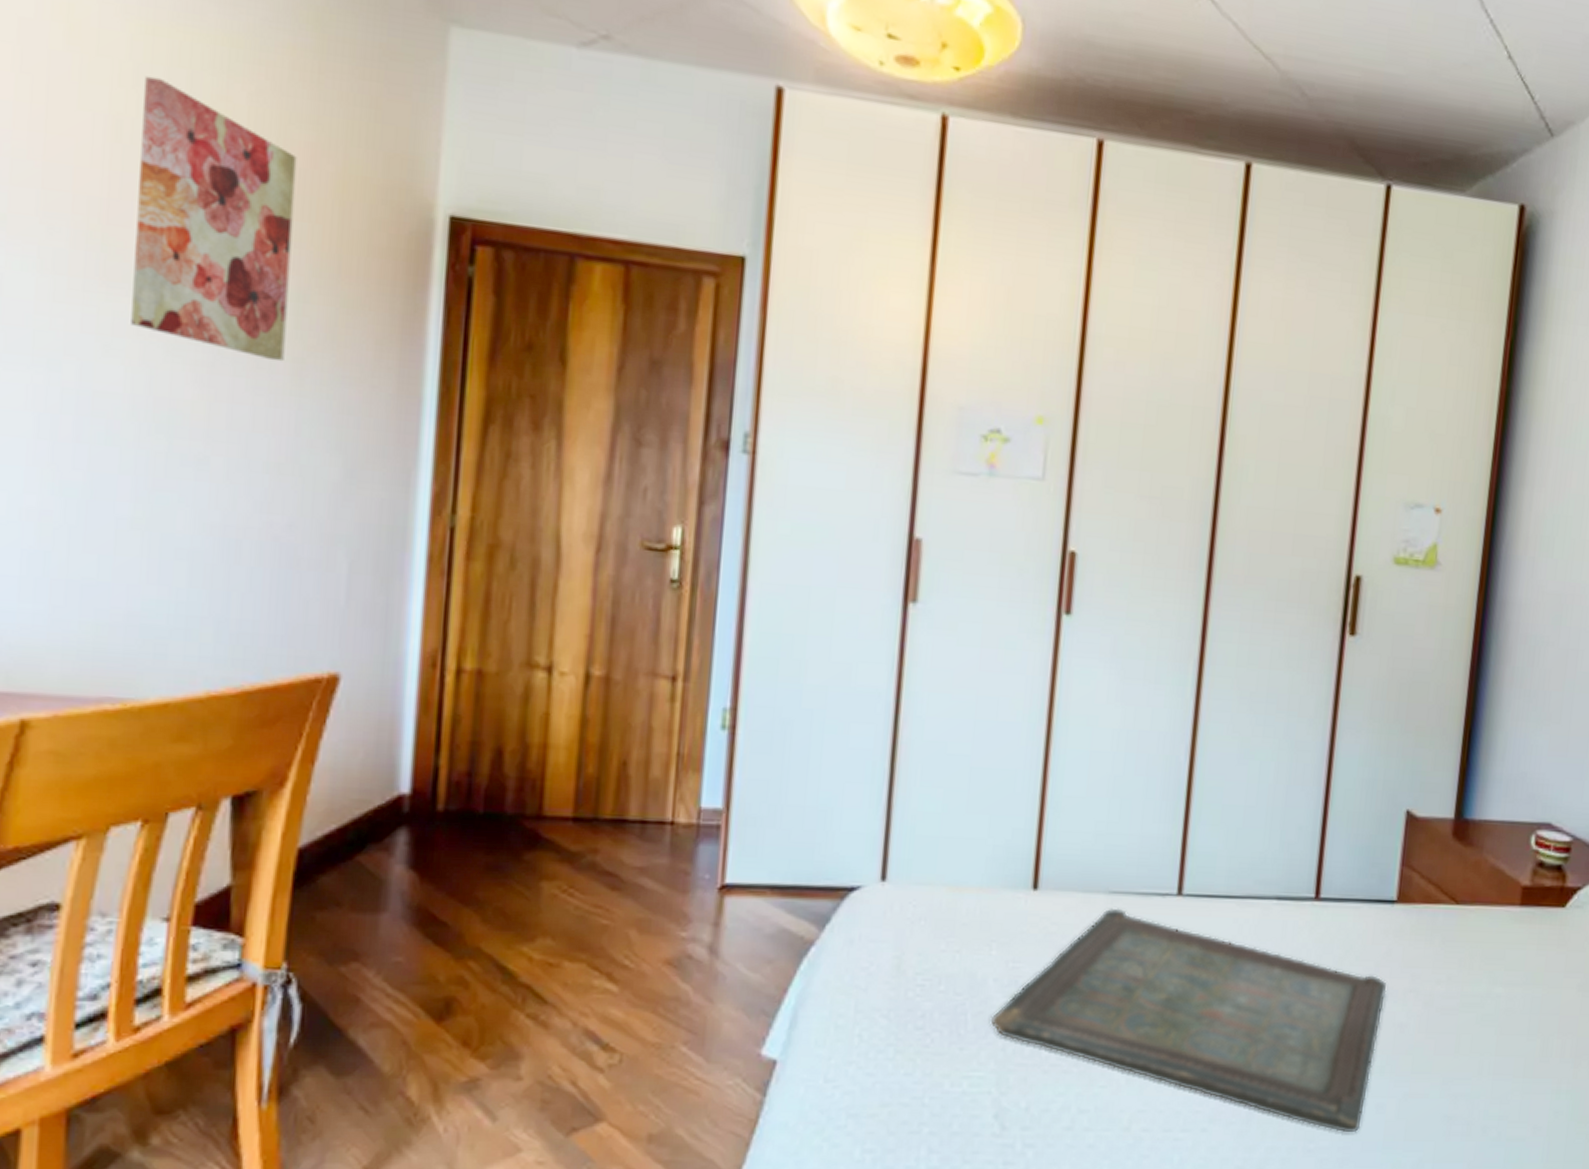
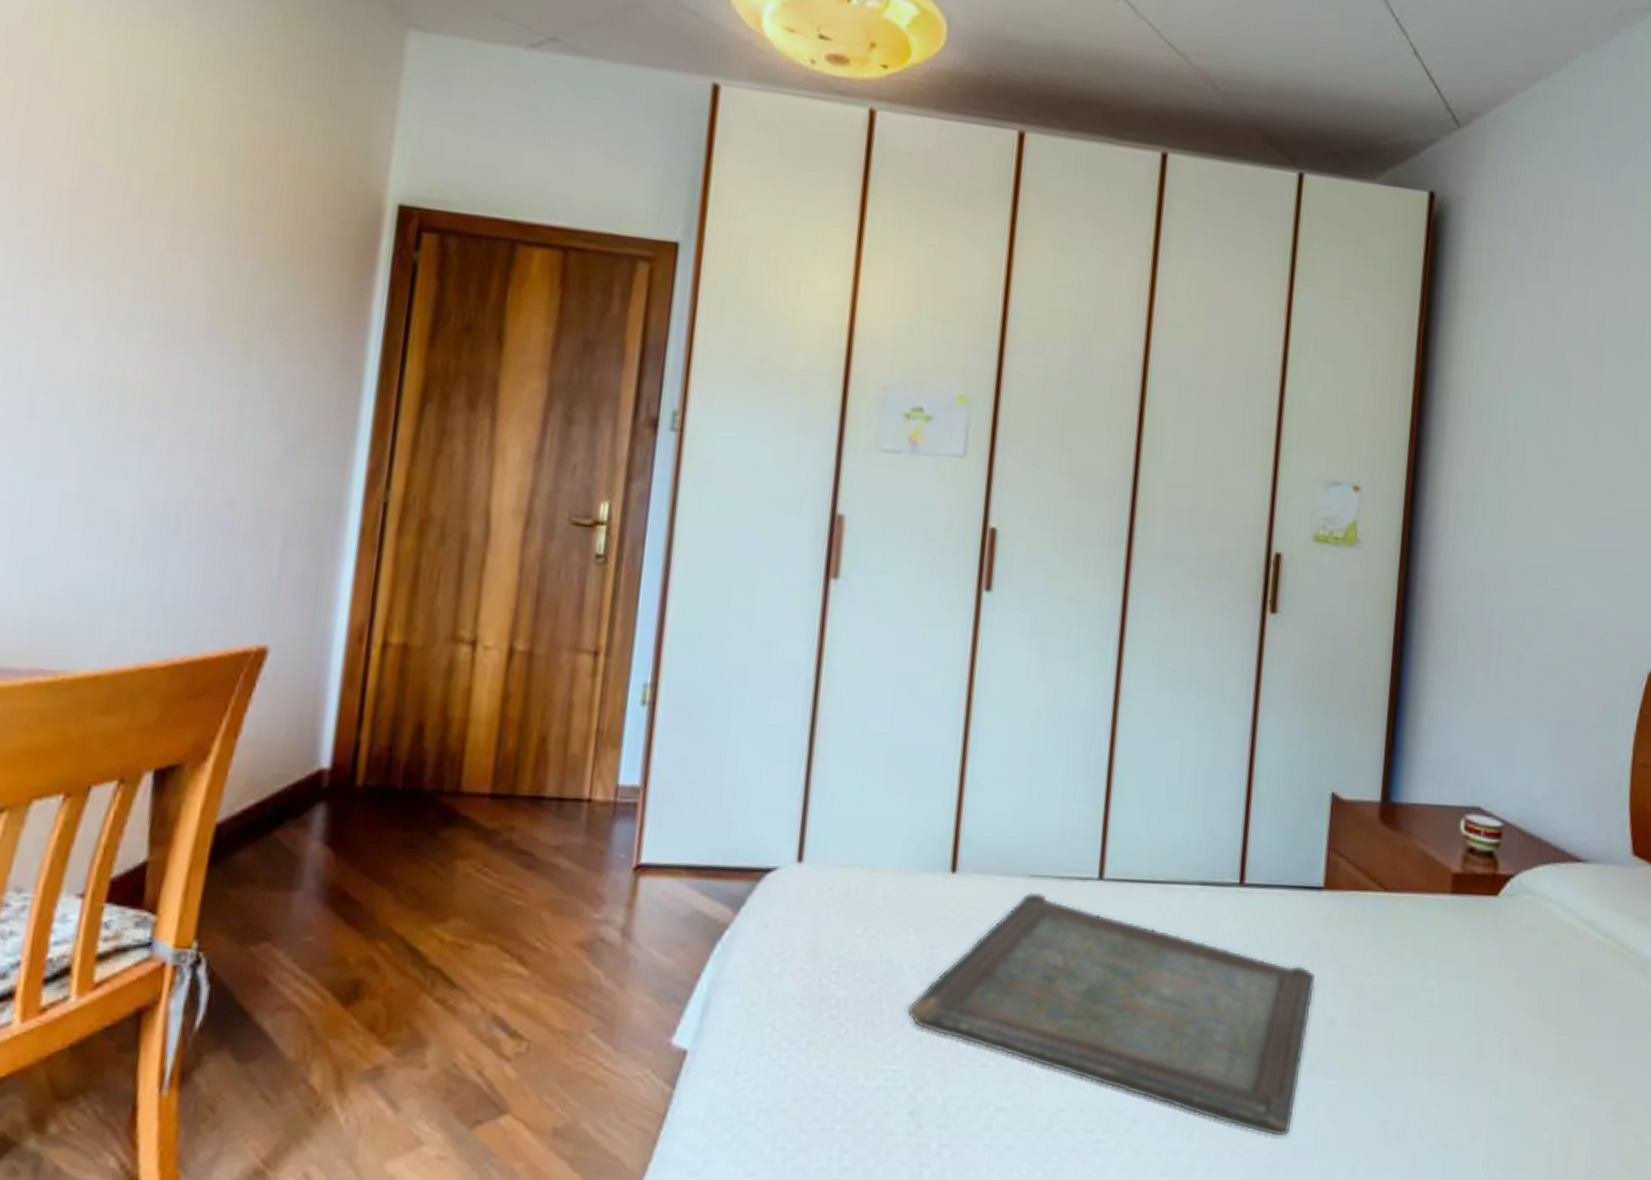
wall art: present [131,75,297,362] -> none [90,76,258,343]

